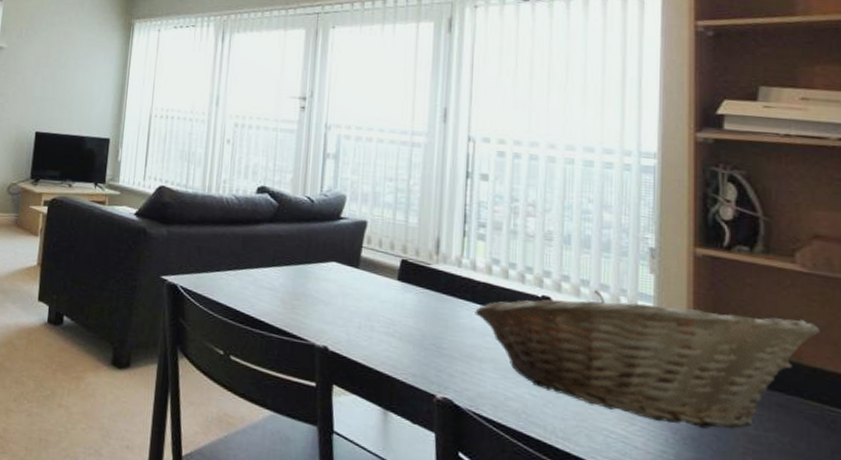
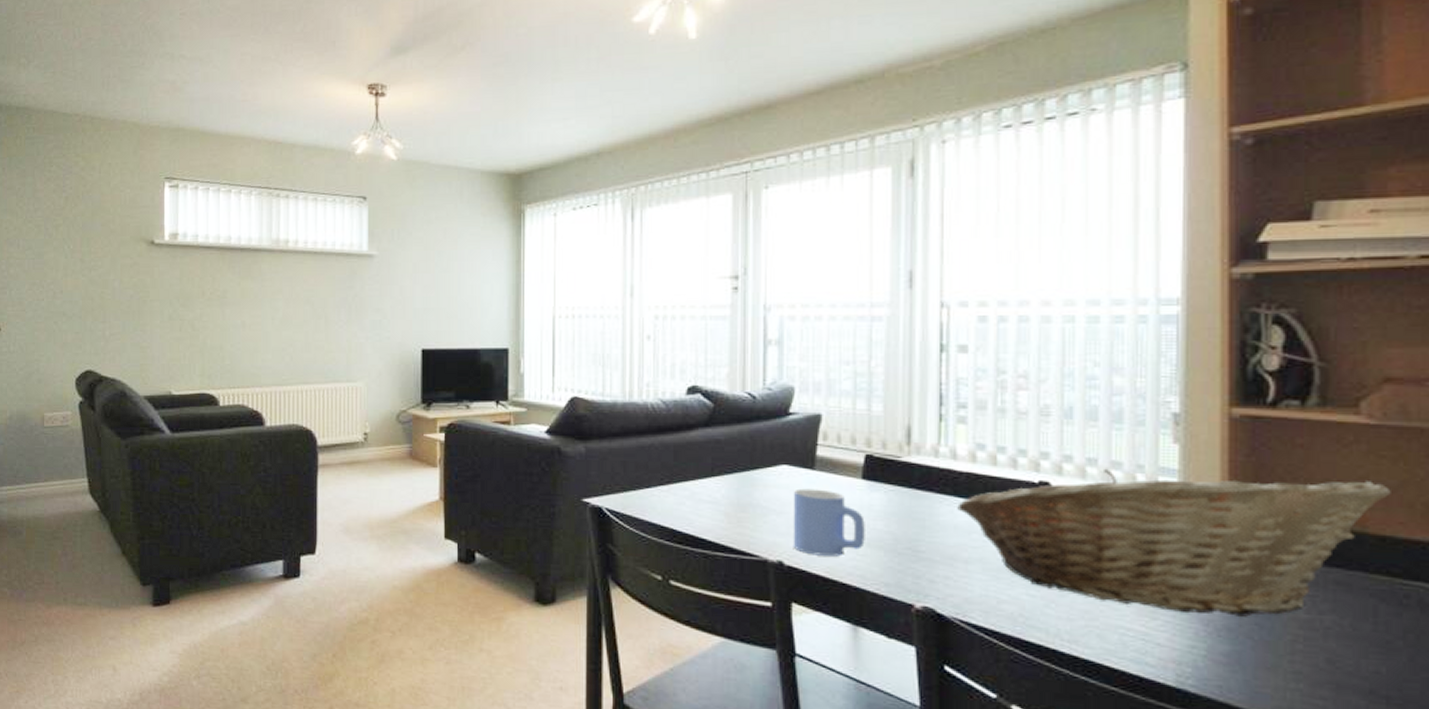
mug: none [337,284,398,347] -> present [793,488,865,557]

